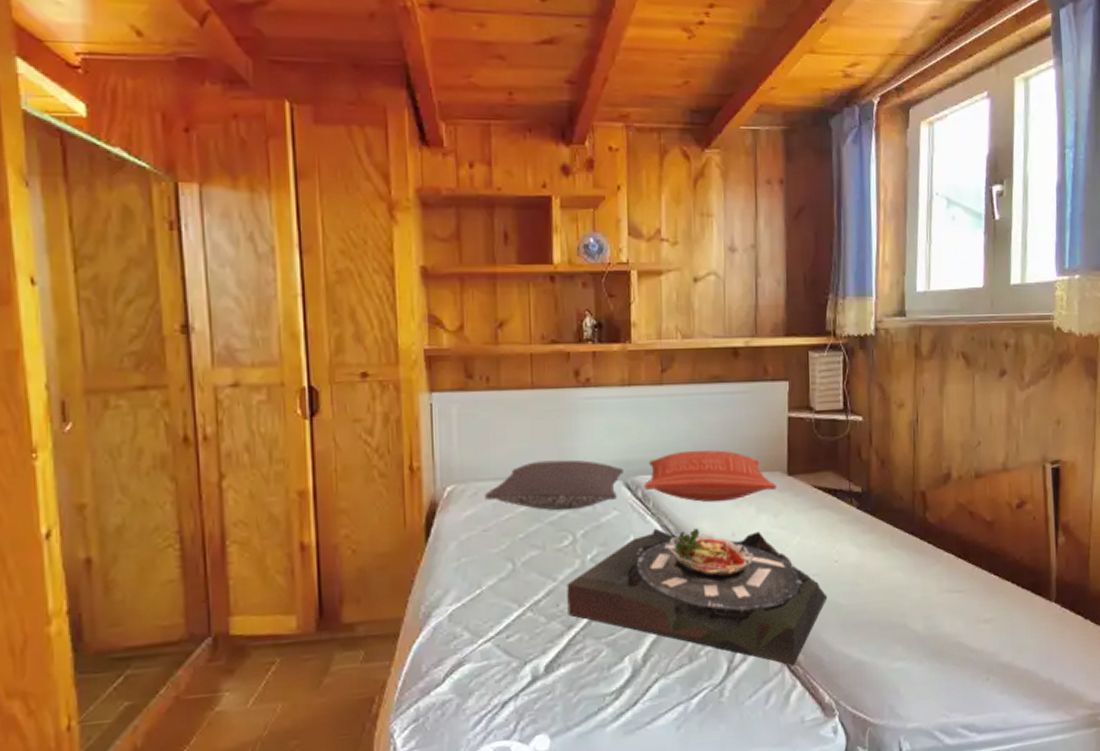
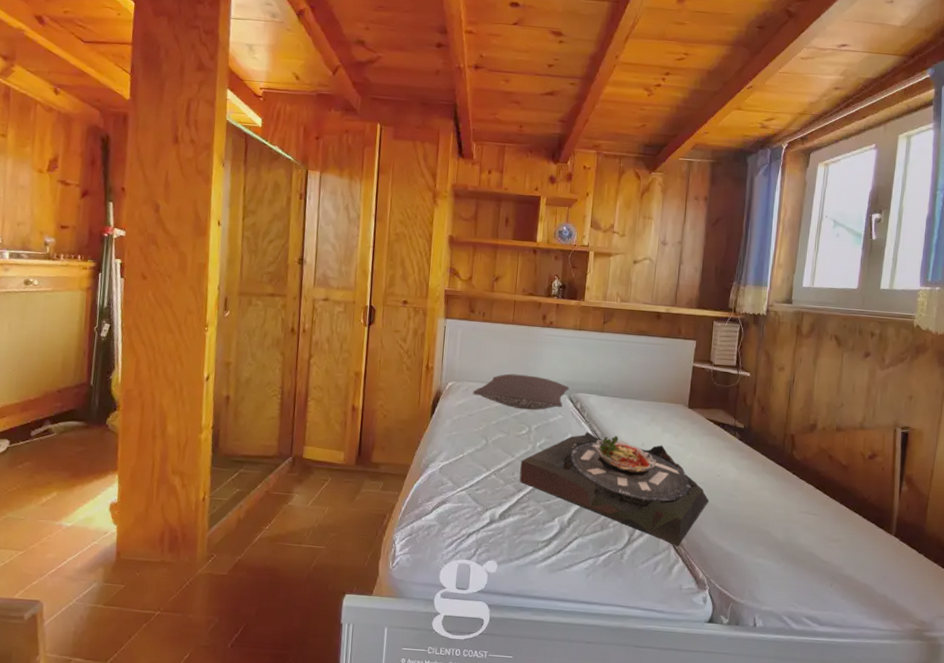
pillow: present [644,450,776,503] -> none [582,380,679,420]

